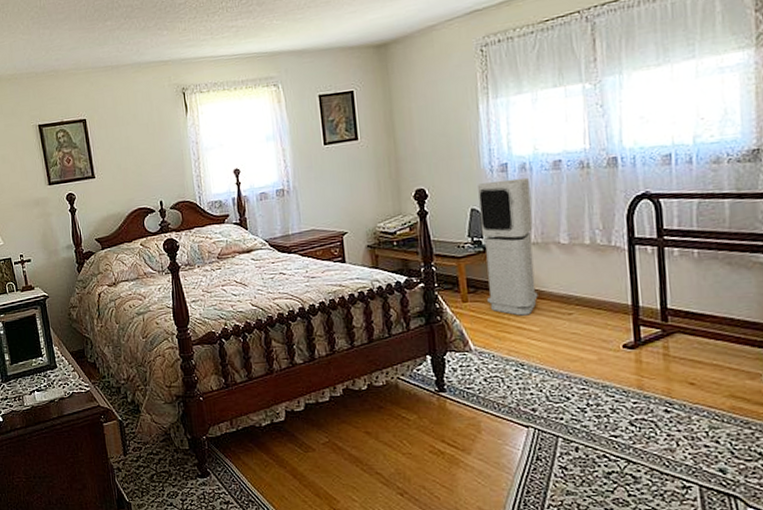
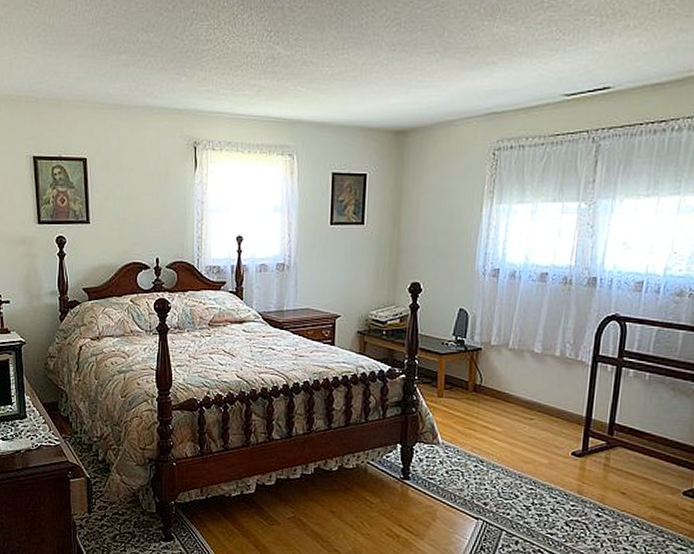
air purifier: present [477,177,538,316] -> none [461,284,516,416]

